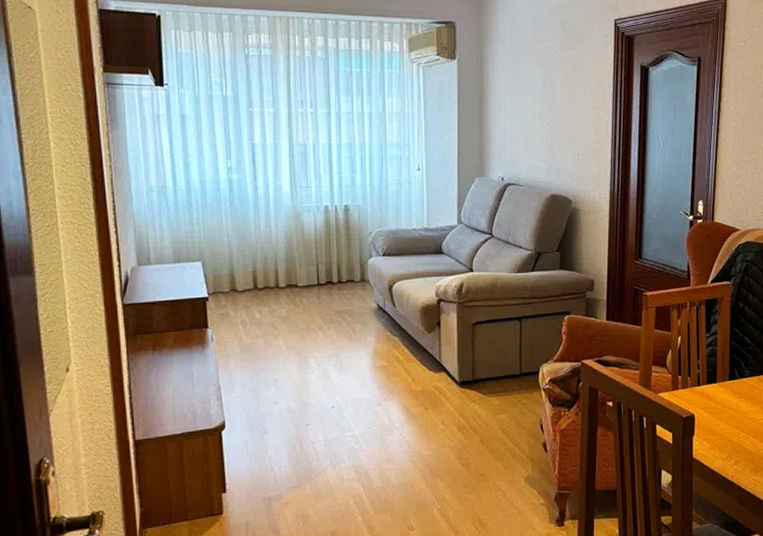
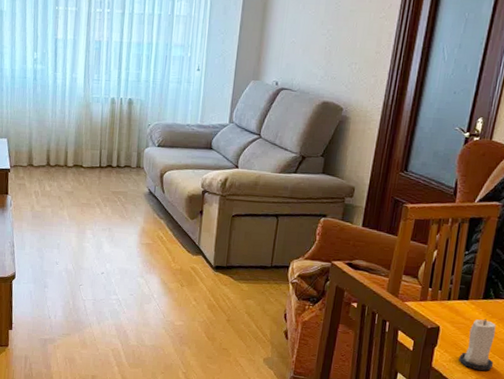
candle: none [717,400,749,455] -> present [458,319,496,371]

